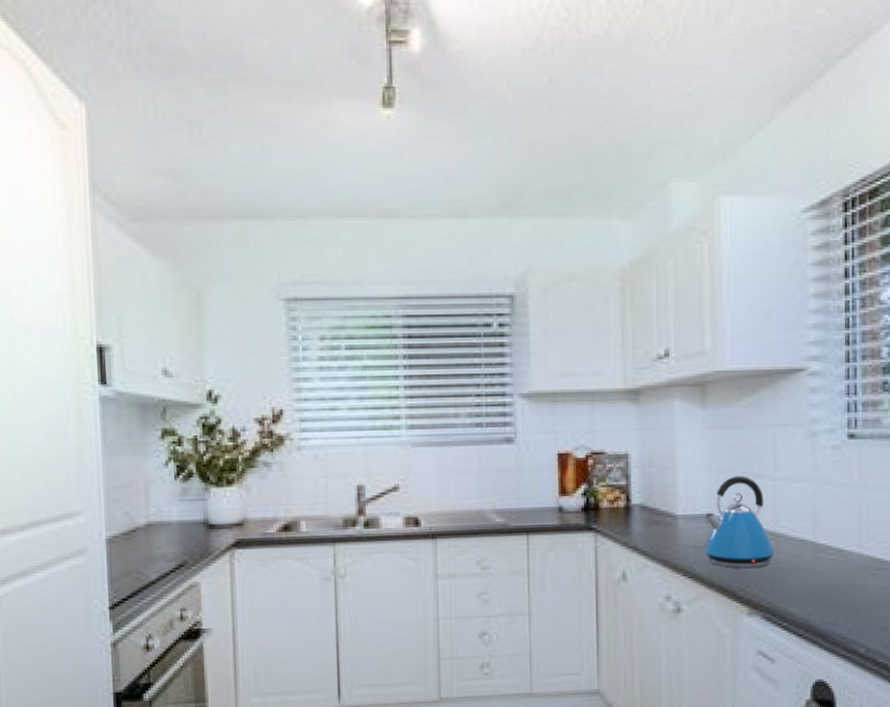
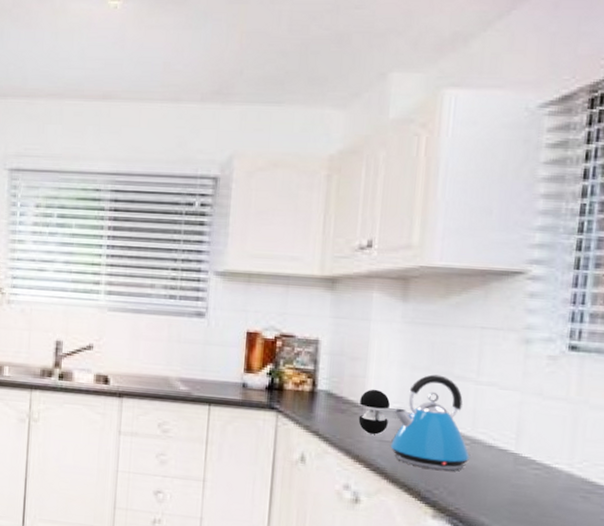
speaker: none [672,497,700,542] -> present [358,389,390,435]

